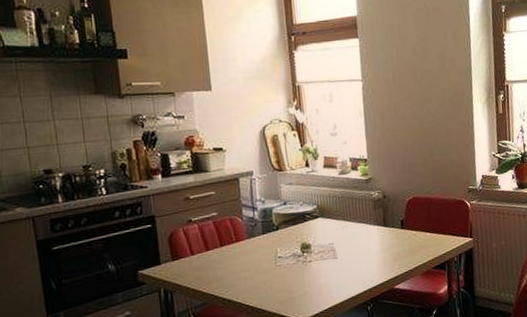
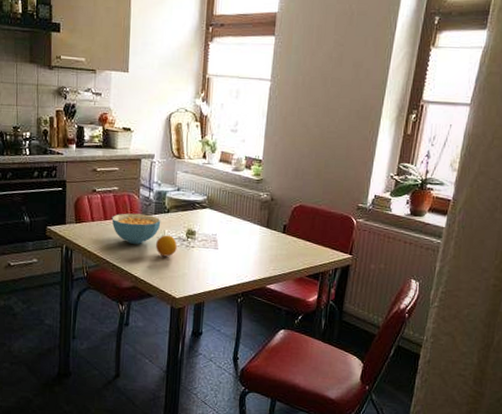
cereal bowl: none [214,236,271,272] -> present [112,213,161,244]
fruit: none [269,253,293,279] -> present [156,235,177,257]

